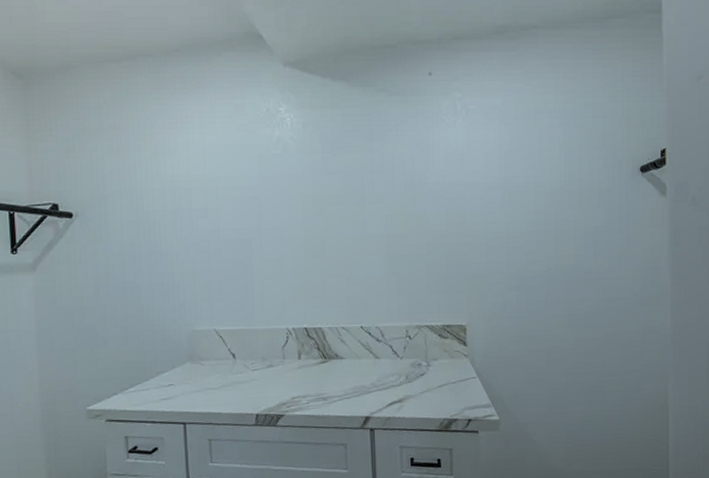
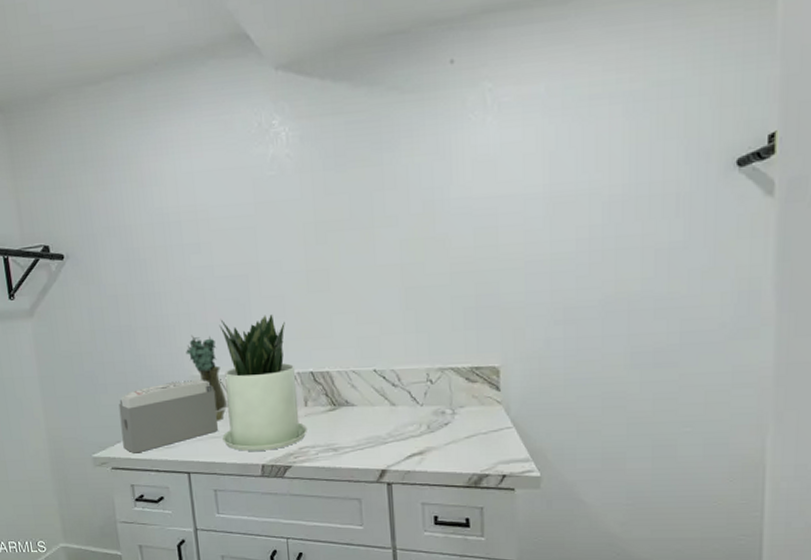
battery: none [118,334,216,407] -> present [118,380,218,455]
vase: none [188,292,226,372] -> present [186,335,228,420]
planter: none [220,275,300,402] -> present [219,314,307,451]

